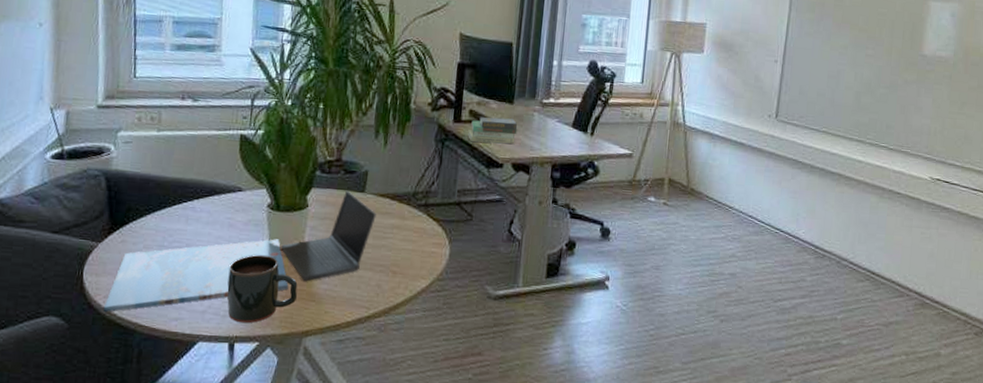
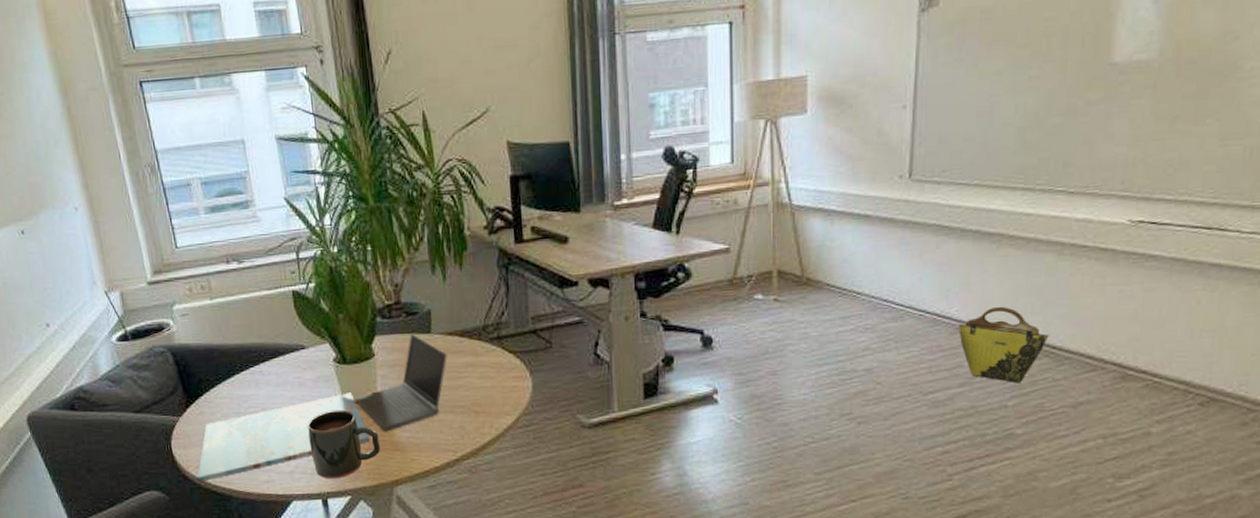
books: present [468,117,518,144] -> none [533,229,589,263]
tote bag: none [804,233,871,300] -> present [959,306,1049,383]

